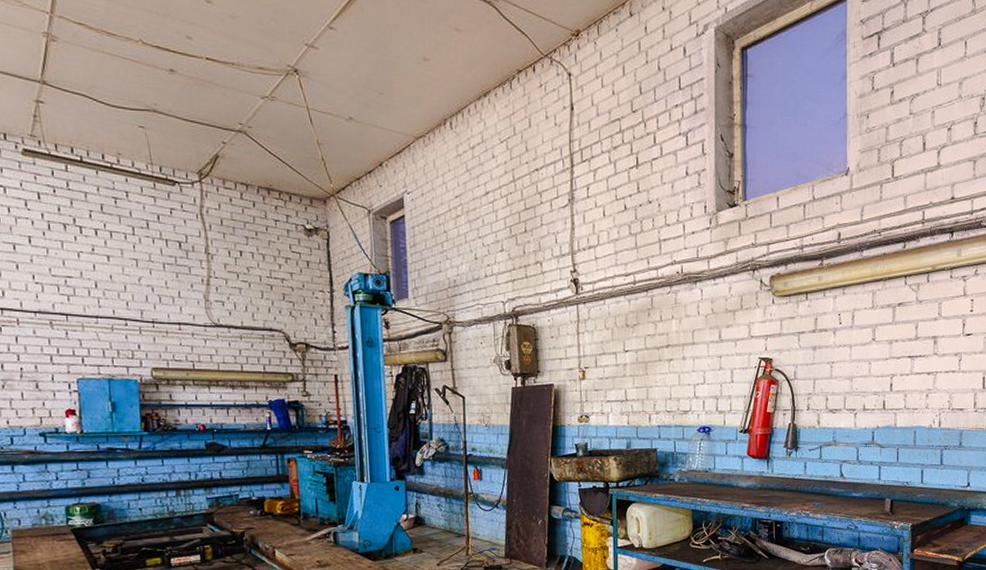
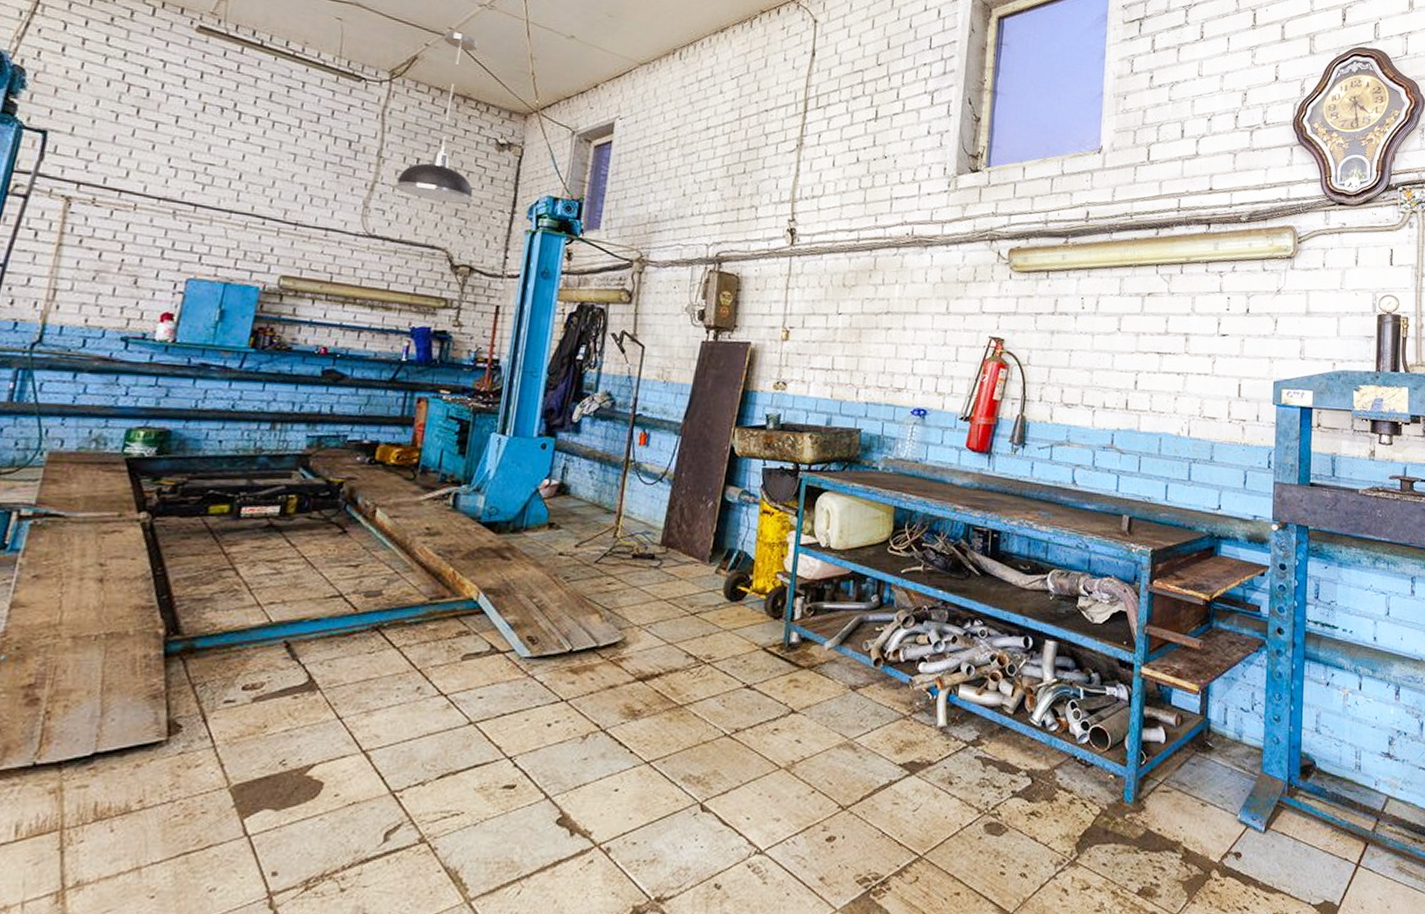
light fixture: none [226,126,296,288] -> present [394,31,479,204]

